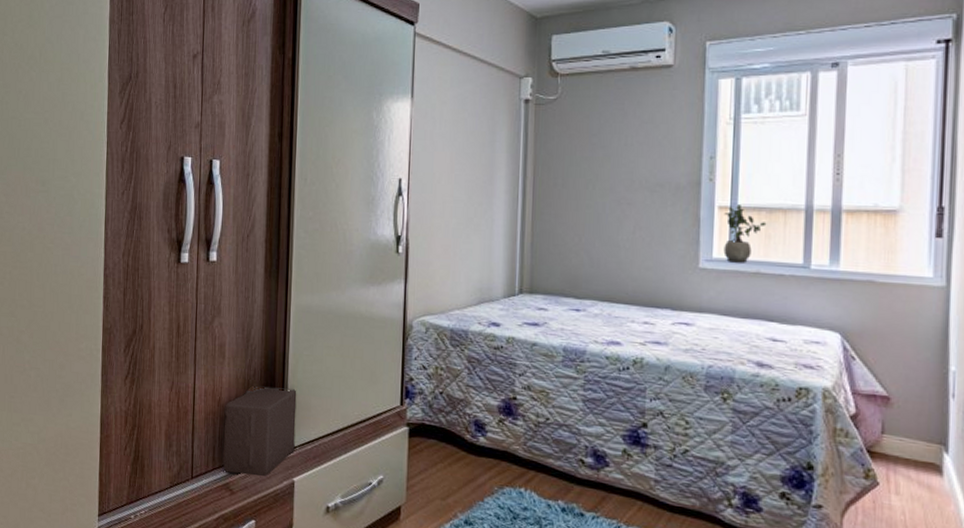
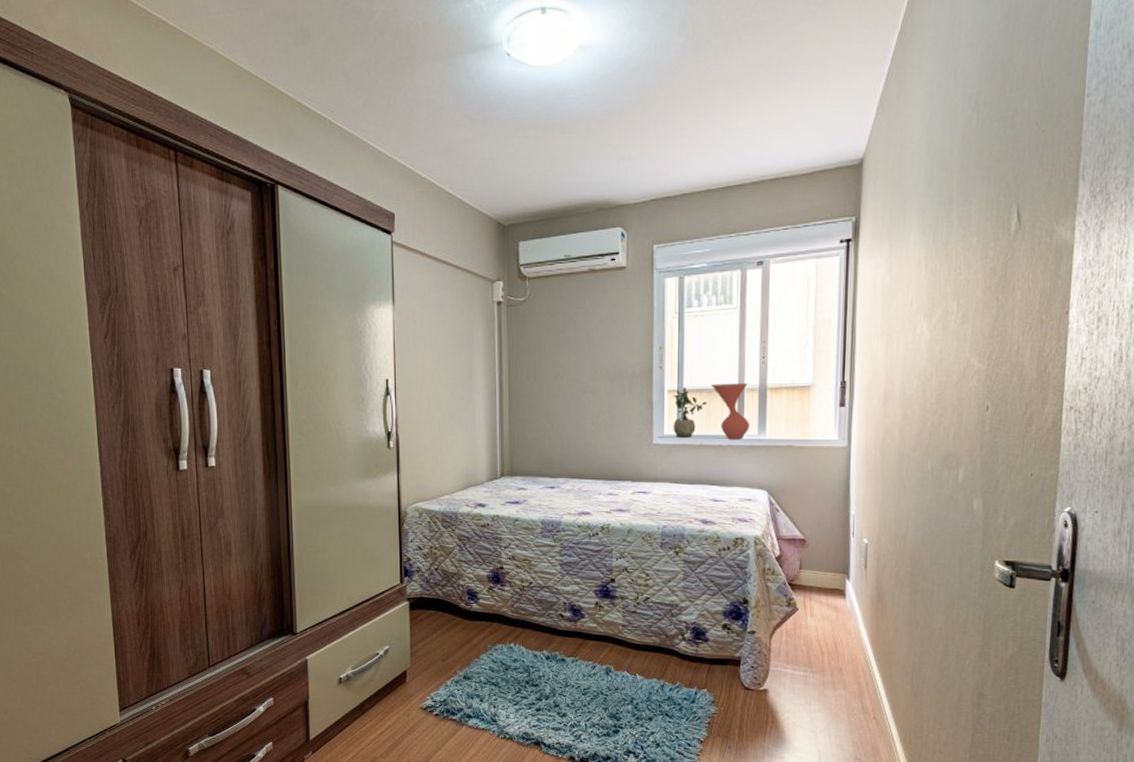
decorative box: present [222,386,297,477] -> none [235,578,305,659]
decorative vase: none [772,202,820,270] -> present [712,384,750,440]

